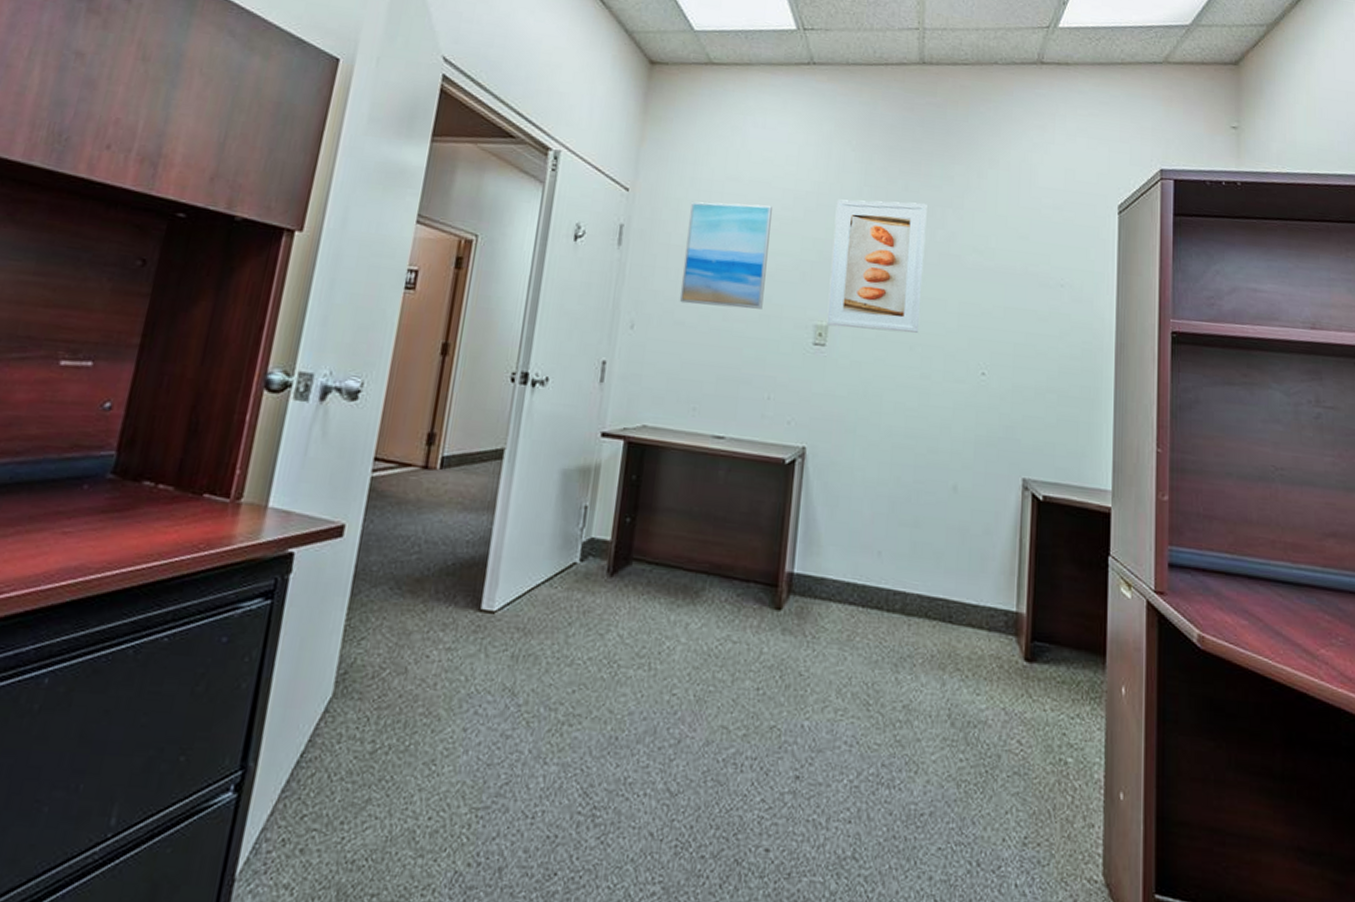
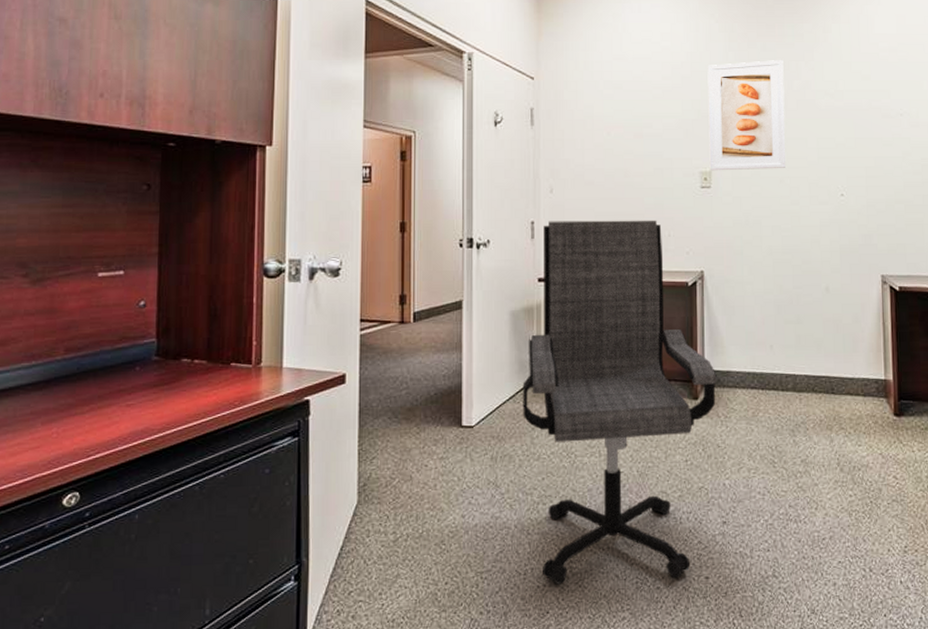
office chair: none [555,363,808,847] -> present [523,220,717,585]
wall art: present [679,201,772,309] -> none [586,77,656,167]

